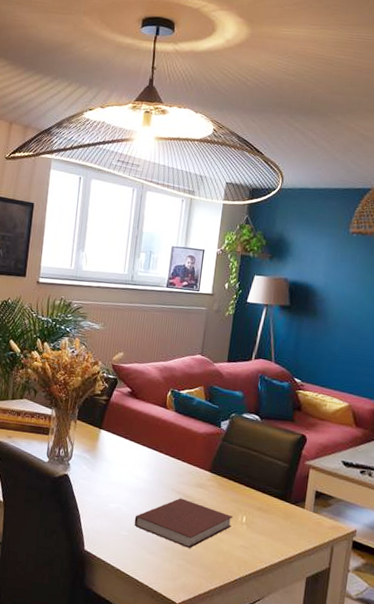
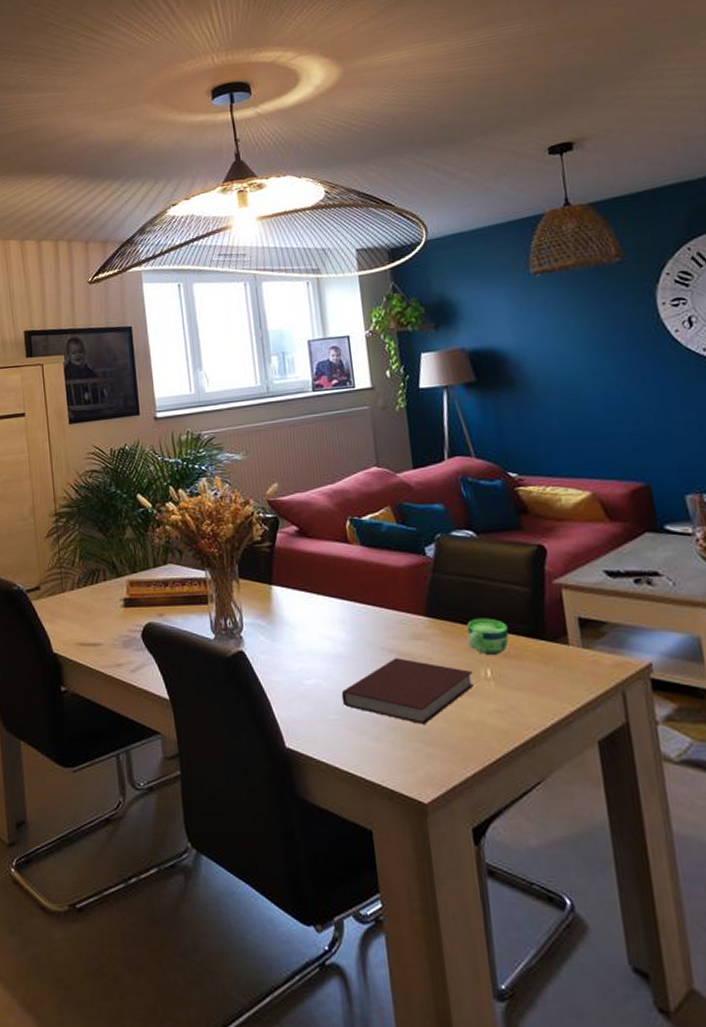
cup: none [235,479,265,508] -> present [467,618,509,656]

